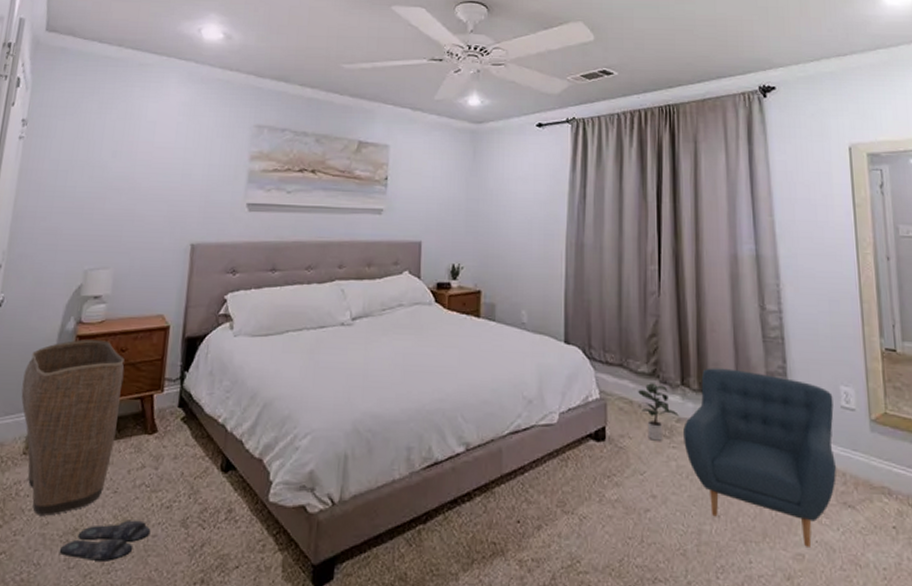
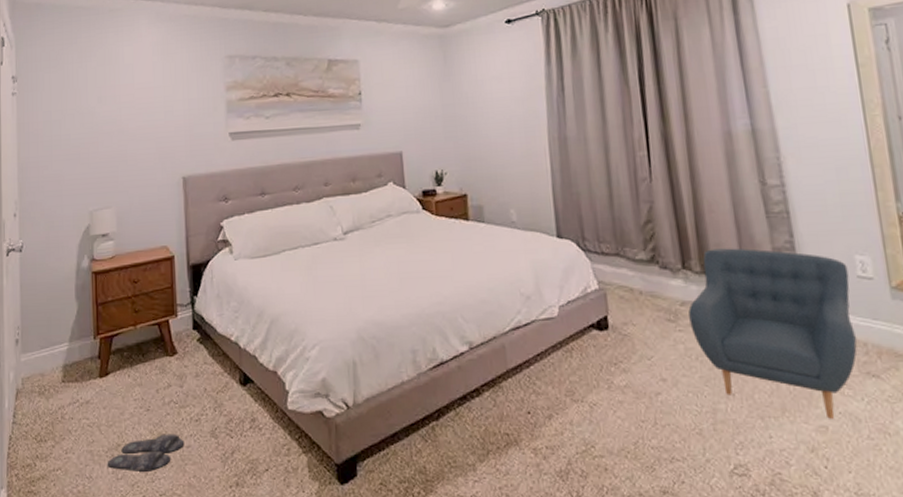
laundry basket: present [21,339,125,516] -> none [51,274,141,435]
potted plant: present [638,383,679,441] -> none [638,269,683,326]

